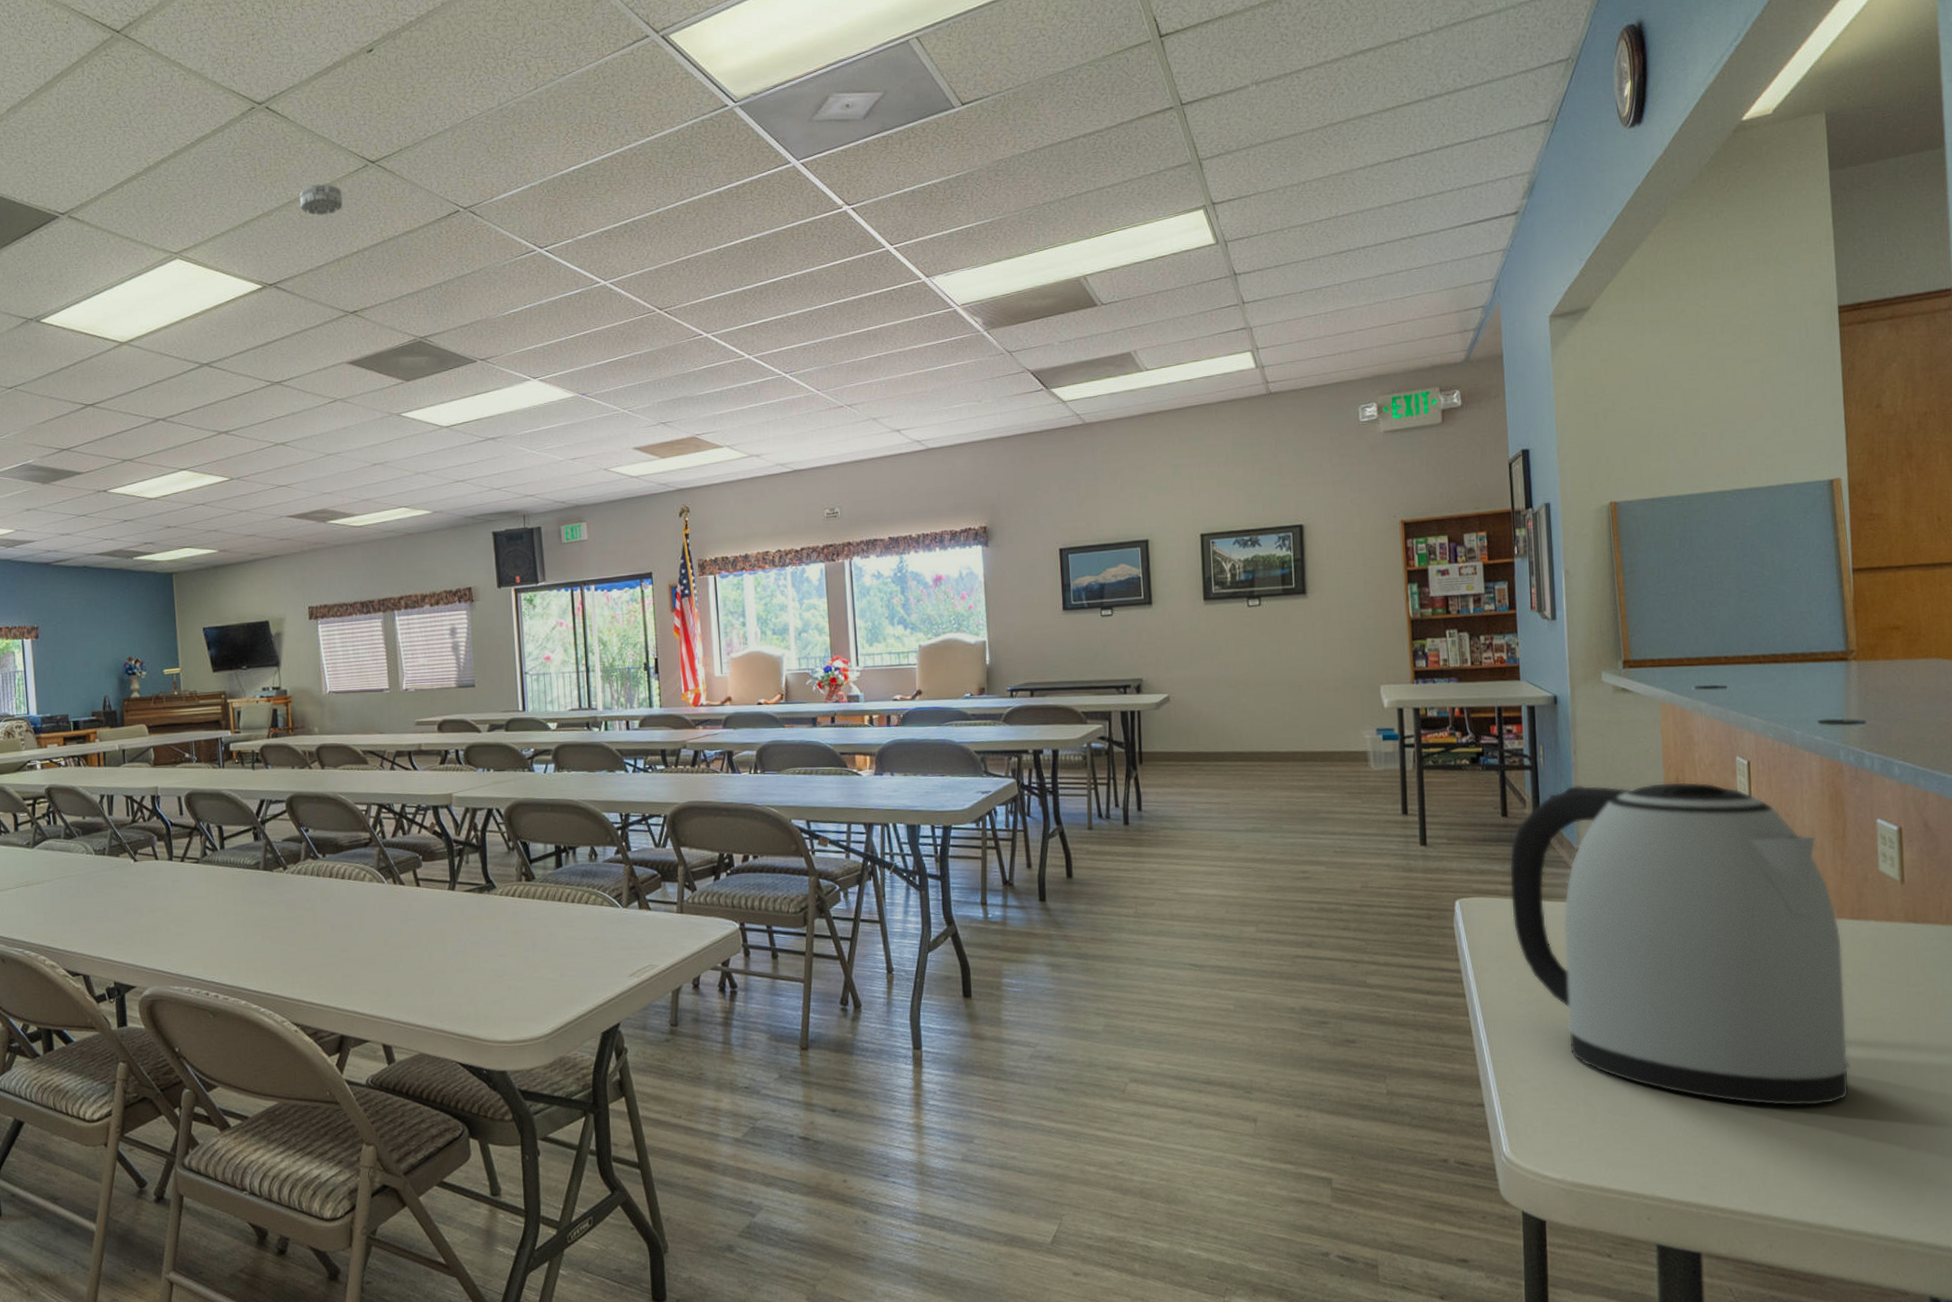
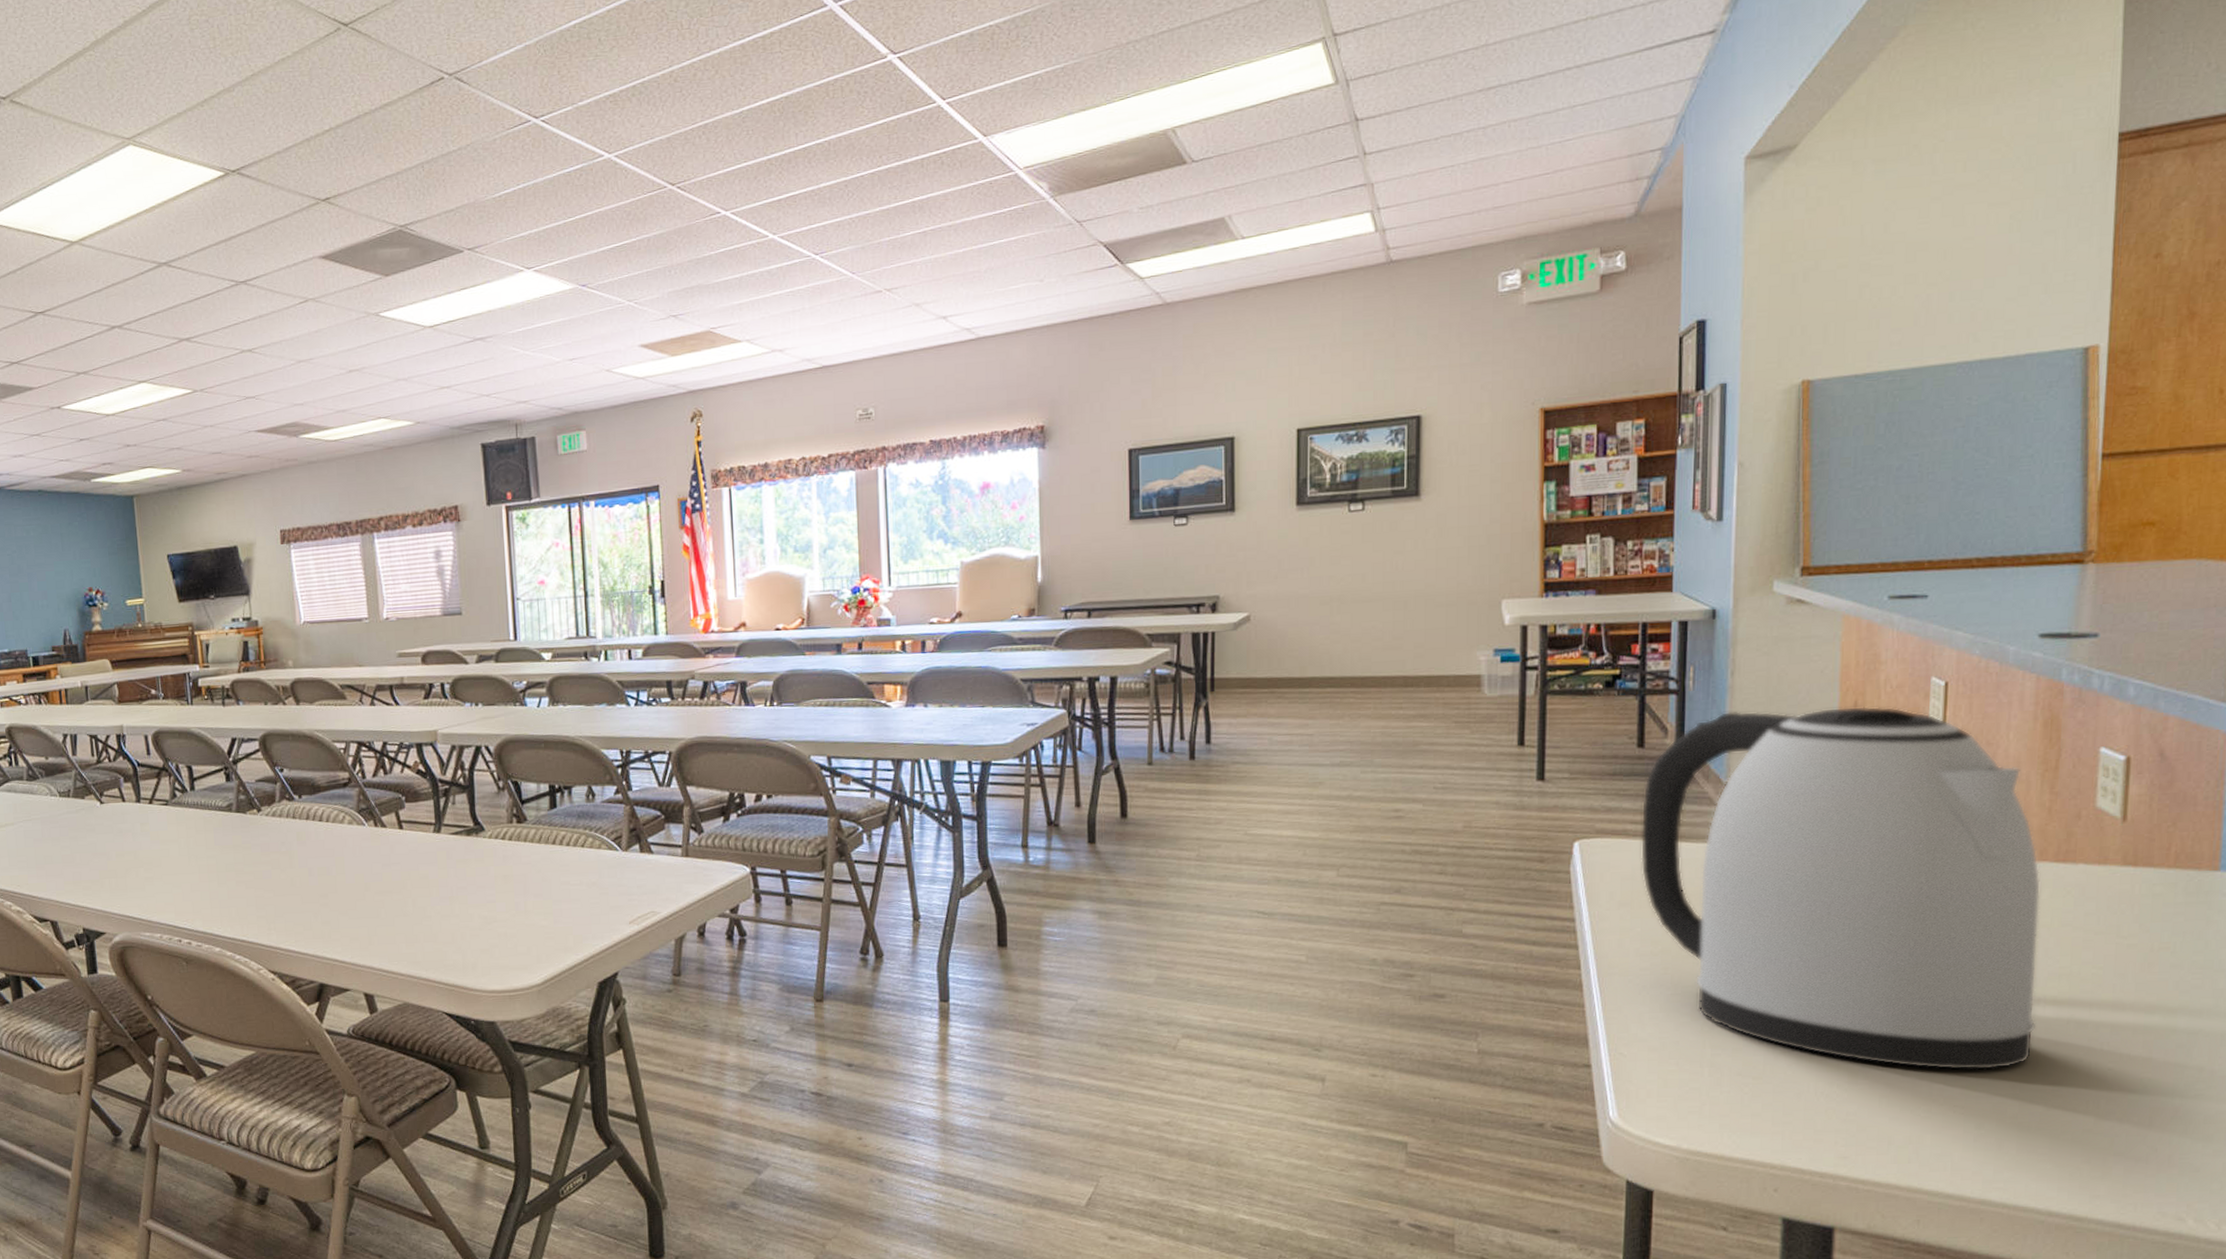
smoke detector: present [299,184,343,215] -> none [264,52,313,90]

